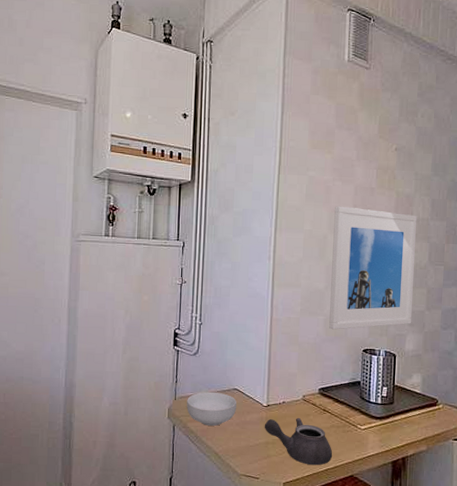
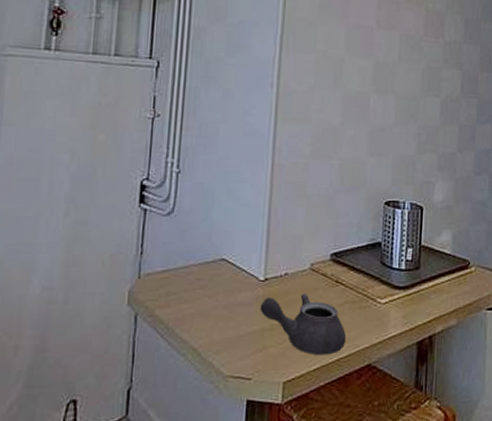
cereal bowl: present [187,391,236,426] -> none [155,265,224,312]
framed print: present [329,206,417,330] -> none [345,21,448,178]

